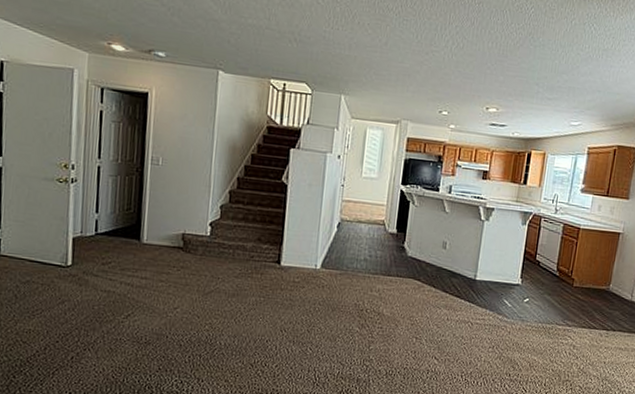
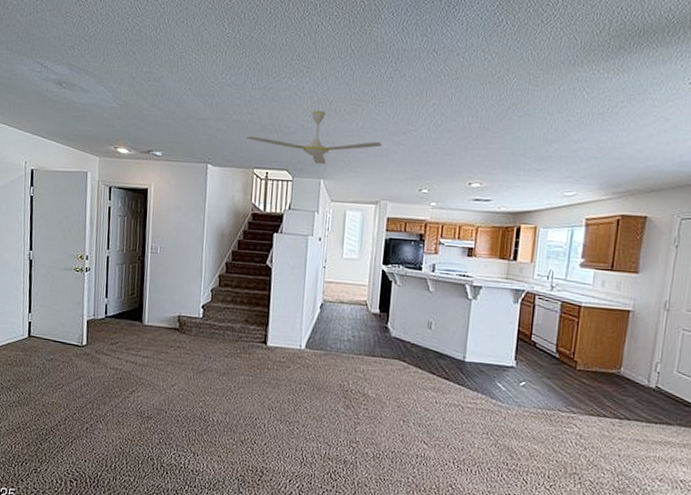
ceiling fan: none [262,21,405,80] -> present [245,110,383,165]

